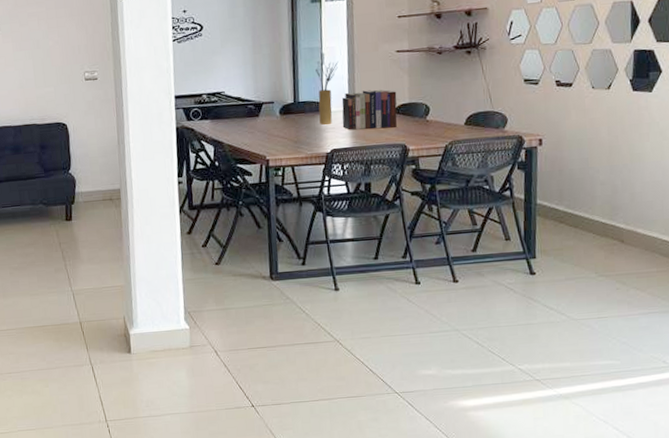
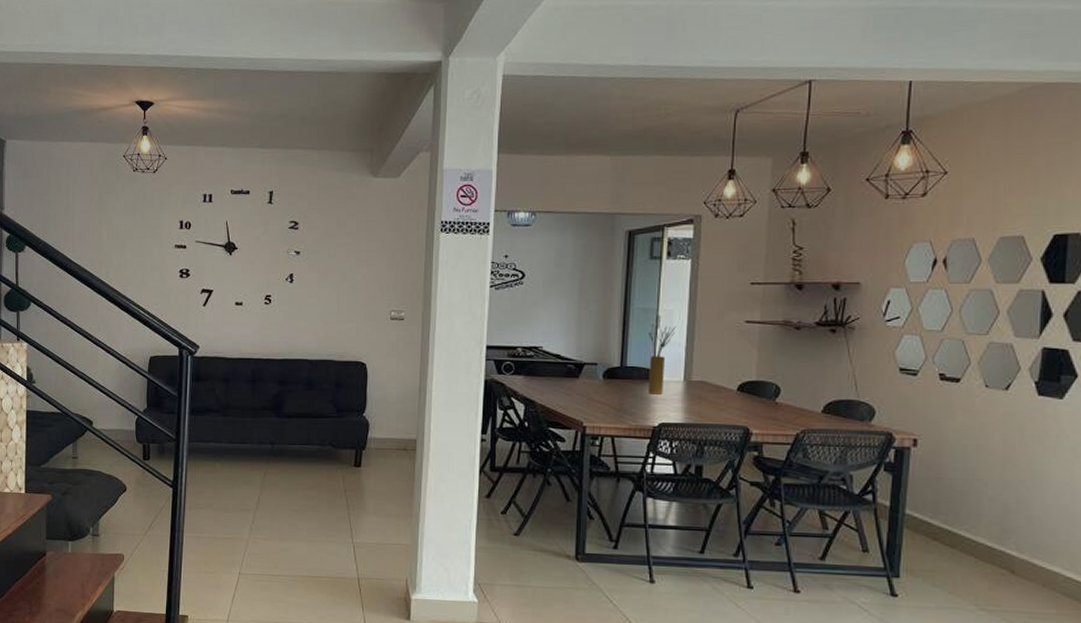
books: present [341,90,397,131] -> none [674,361,742,406]

